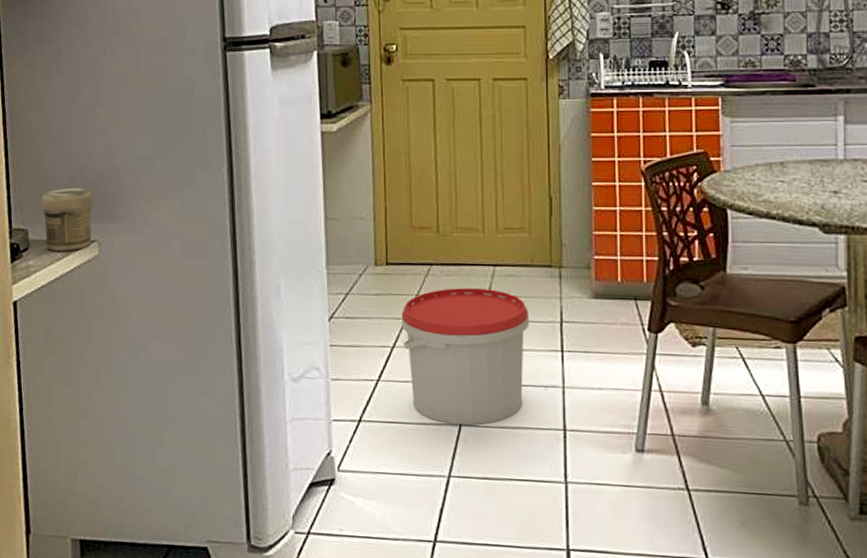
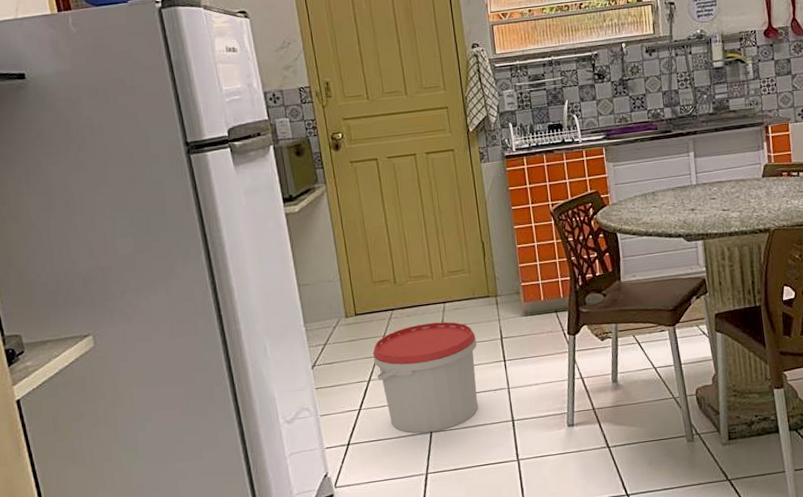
jar: present [42,187,92,251] -> none [30,290,86,350]

